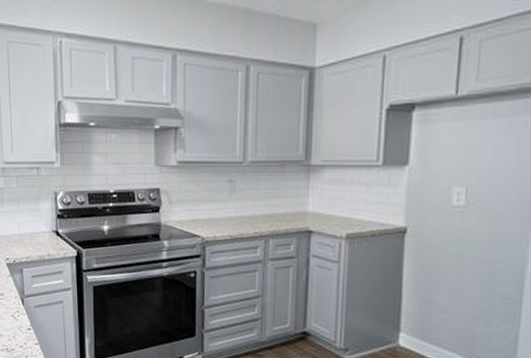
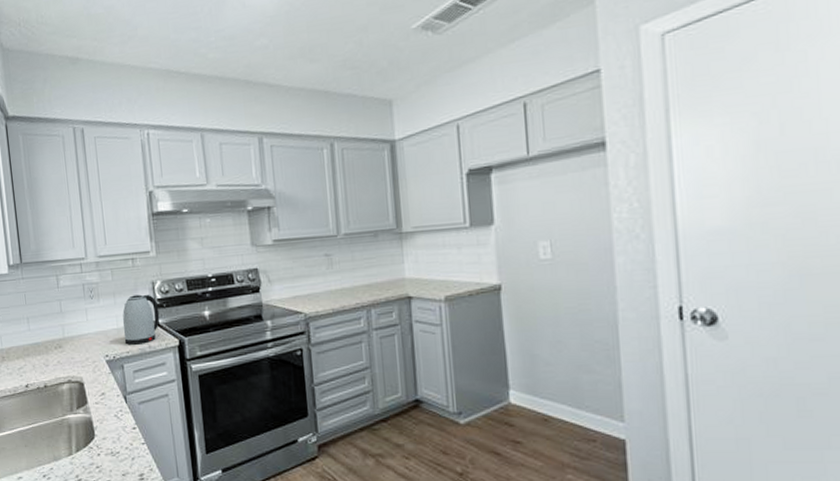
kettle: none [24,203,60,252] -> present [122,294,160,345]

